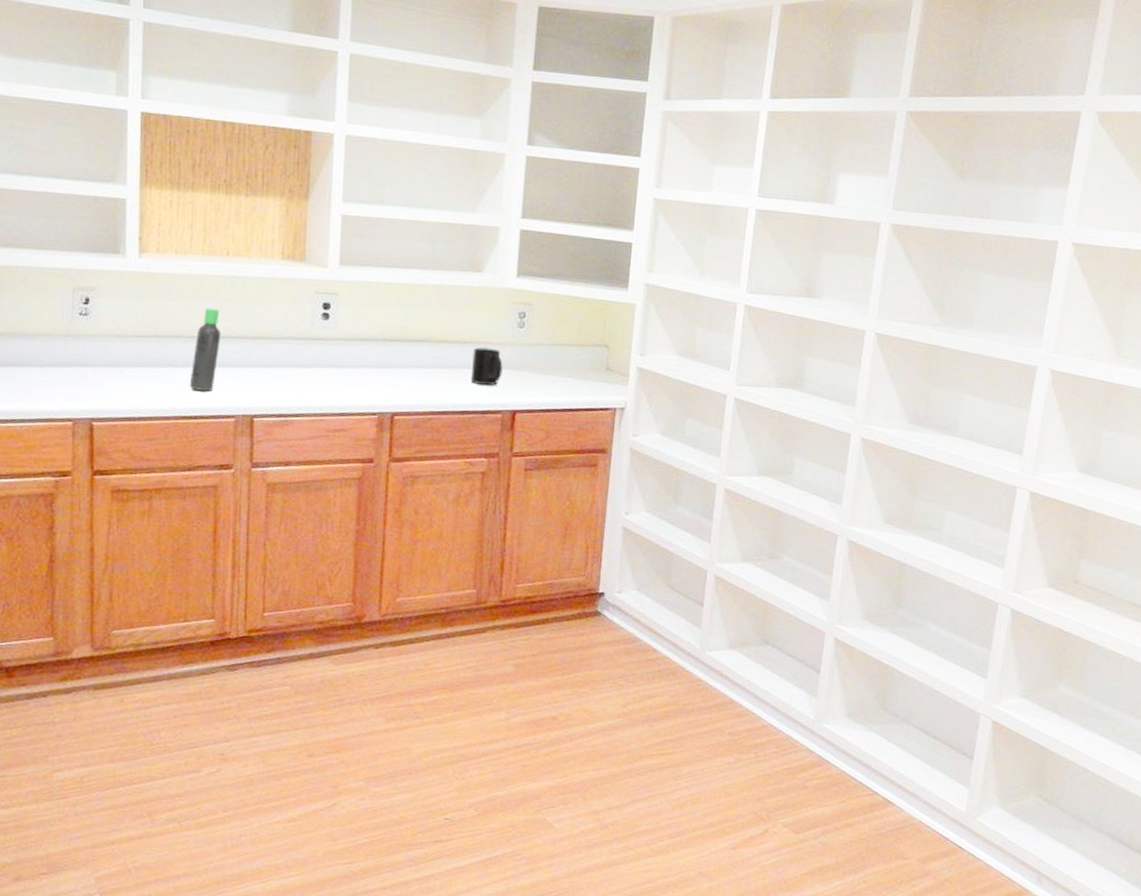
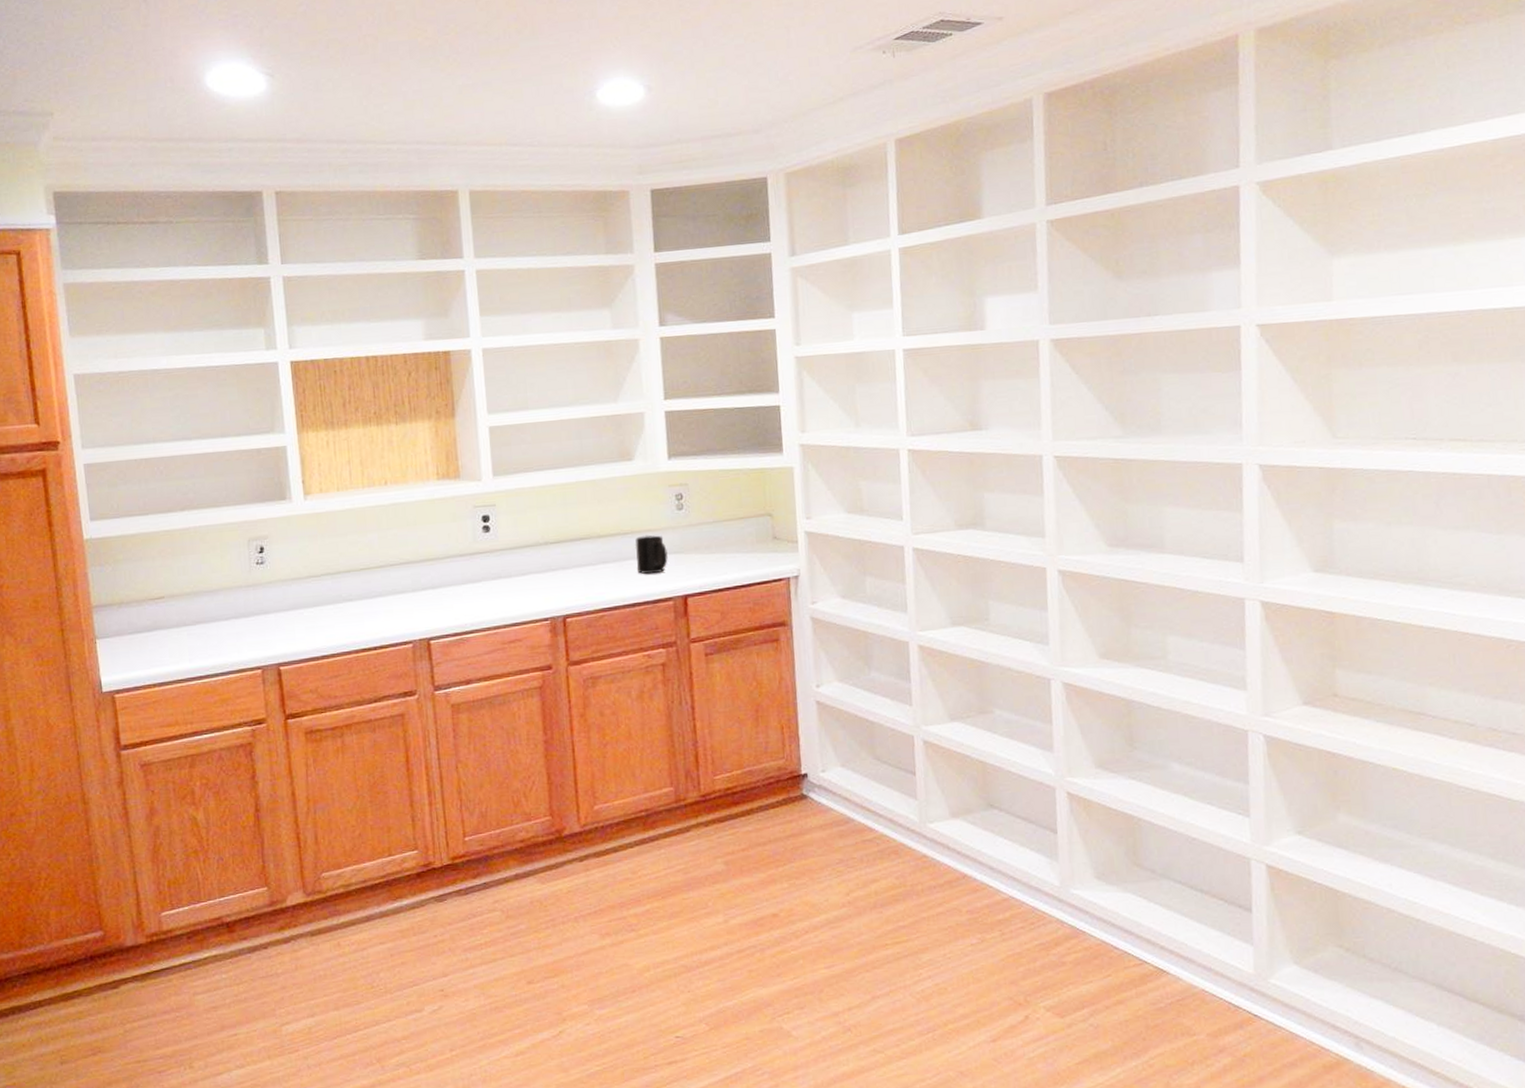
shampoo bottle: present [189,307,222,391] -> none [365,538,390,621]

